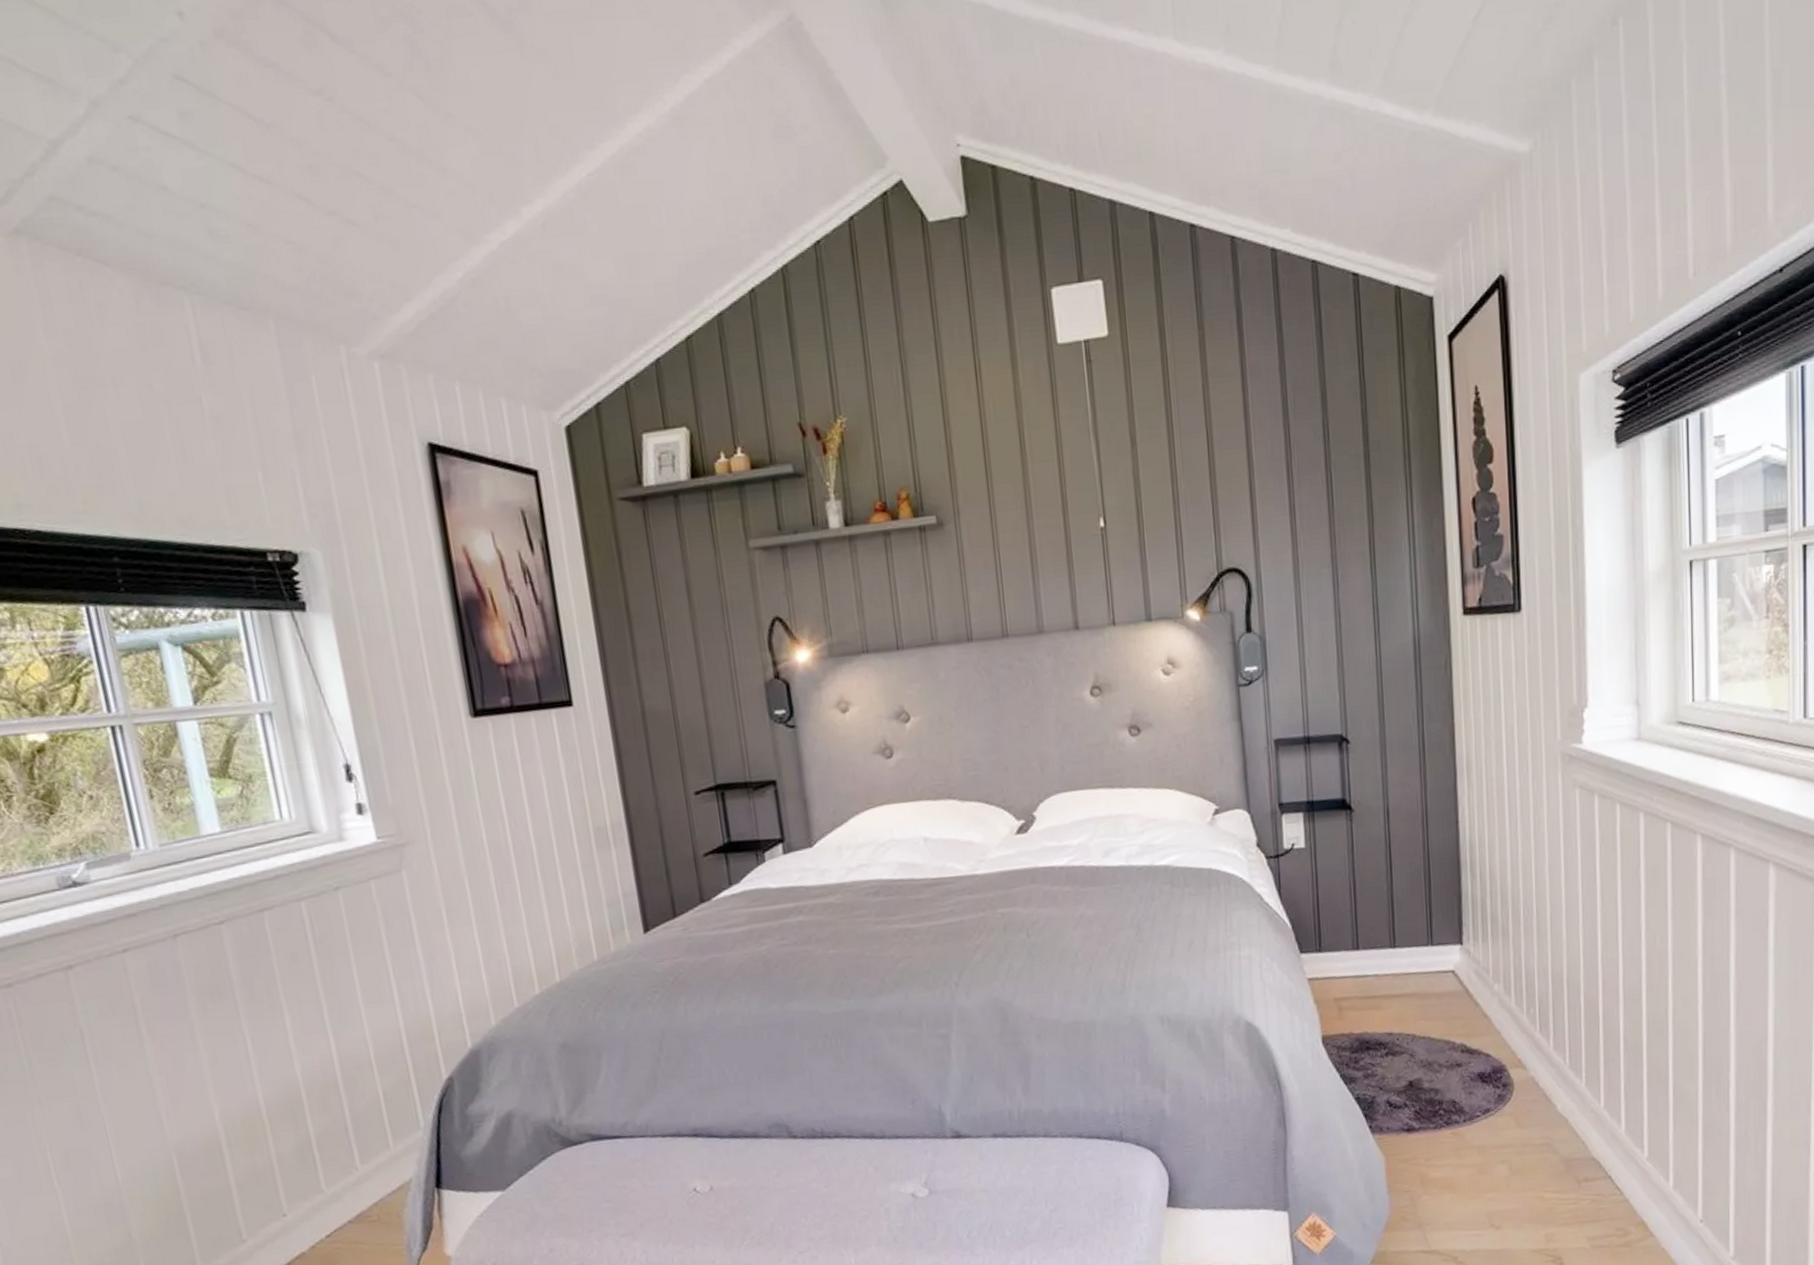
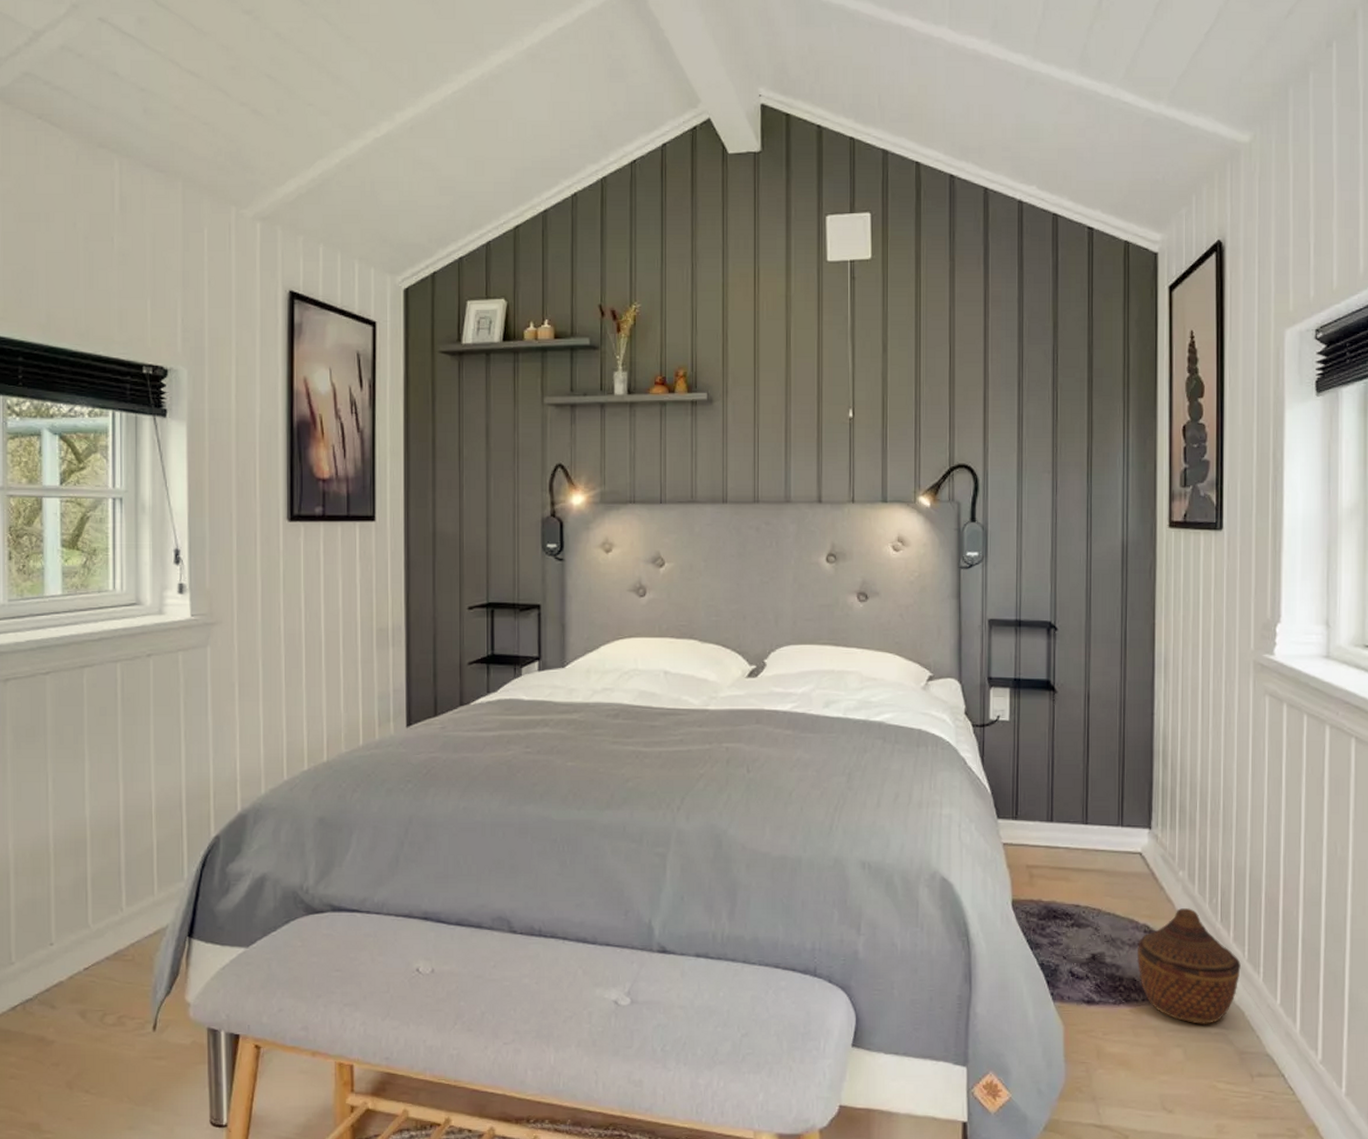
woven basket: none [1455,1021,1562,1138] -> present [1136,908,1241,1024]

